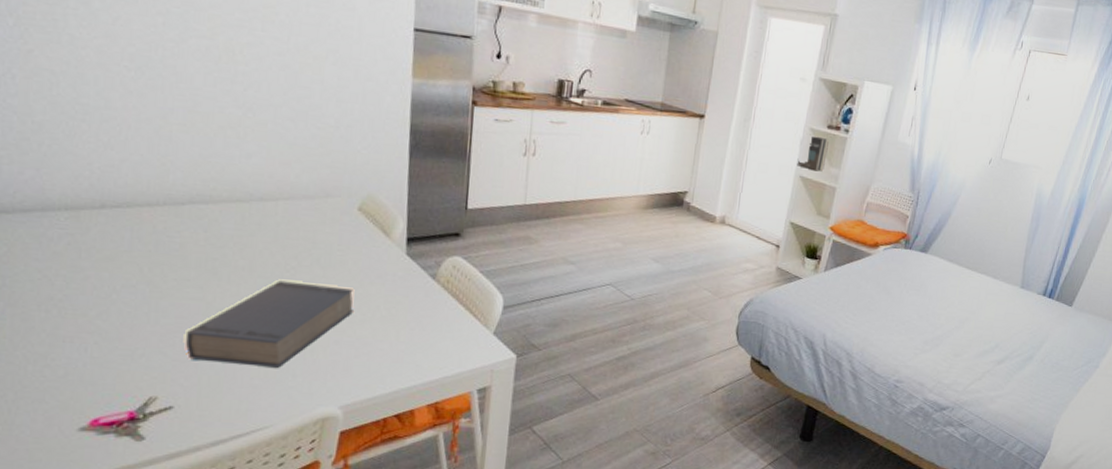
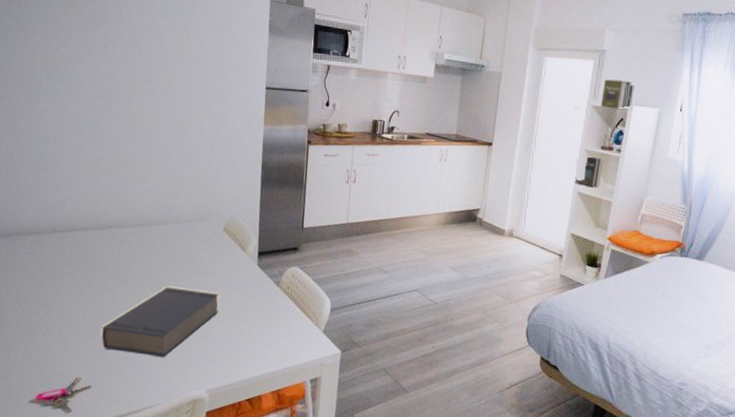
books: none [829,48,867,86] -> present [600,79,634,110]

